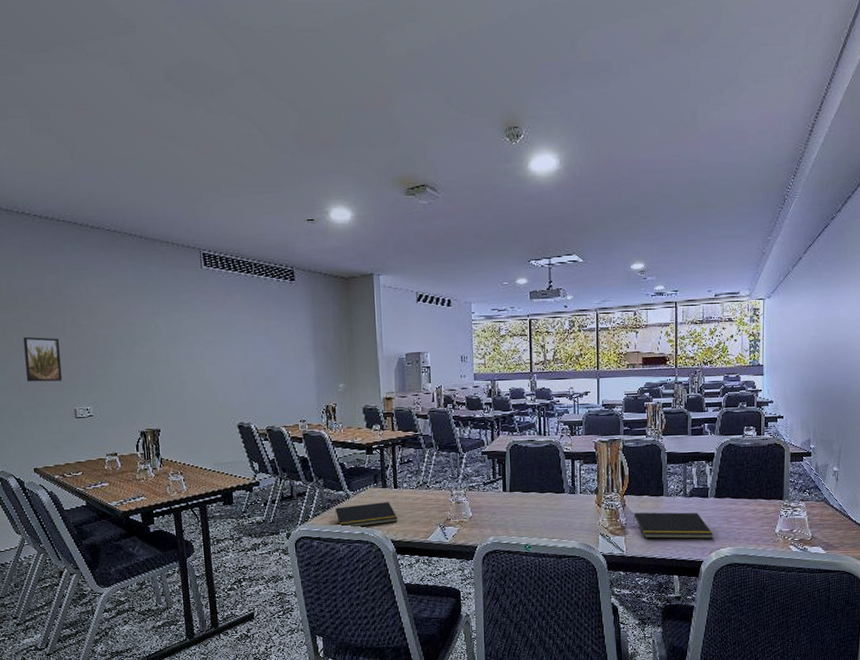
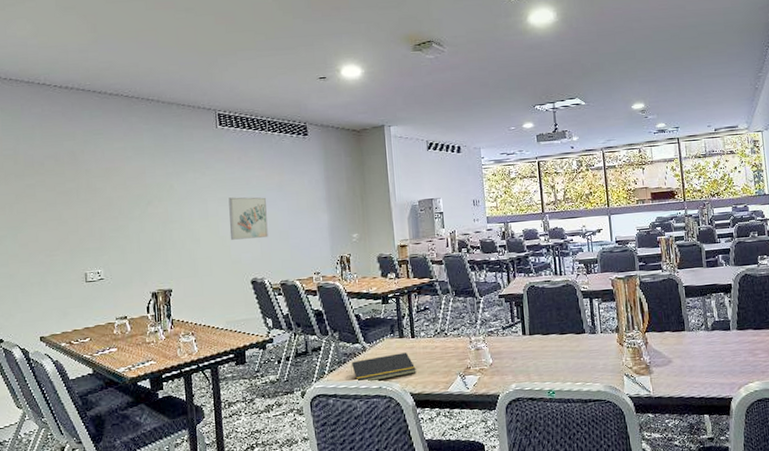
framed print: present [23,336,63,382] -> none [36,202,74,248]
wall art: none [214,341,255,384] -> present [228,197,268,240]
notepad: present [632,512,714,539] -> none [657,346,741,377]

